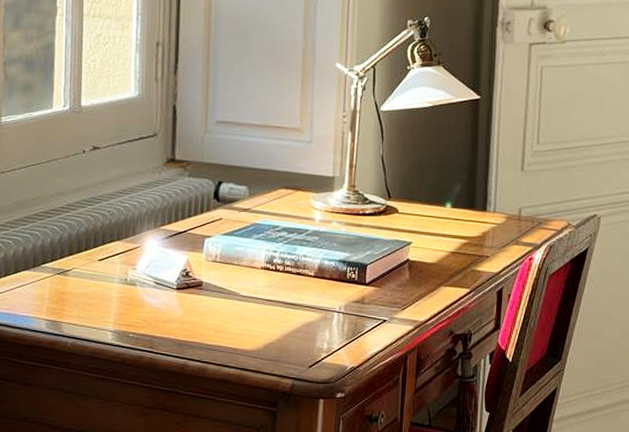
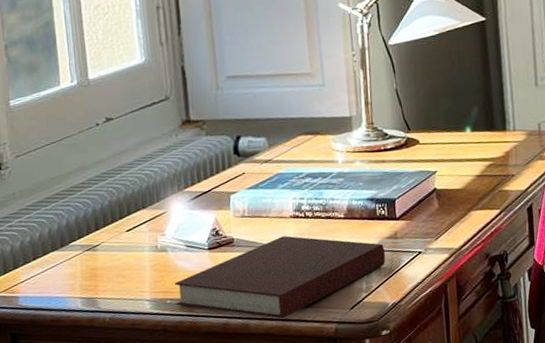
notebook: none [139,286,350,368] -> present [174,235,386,319]

